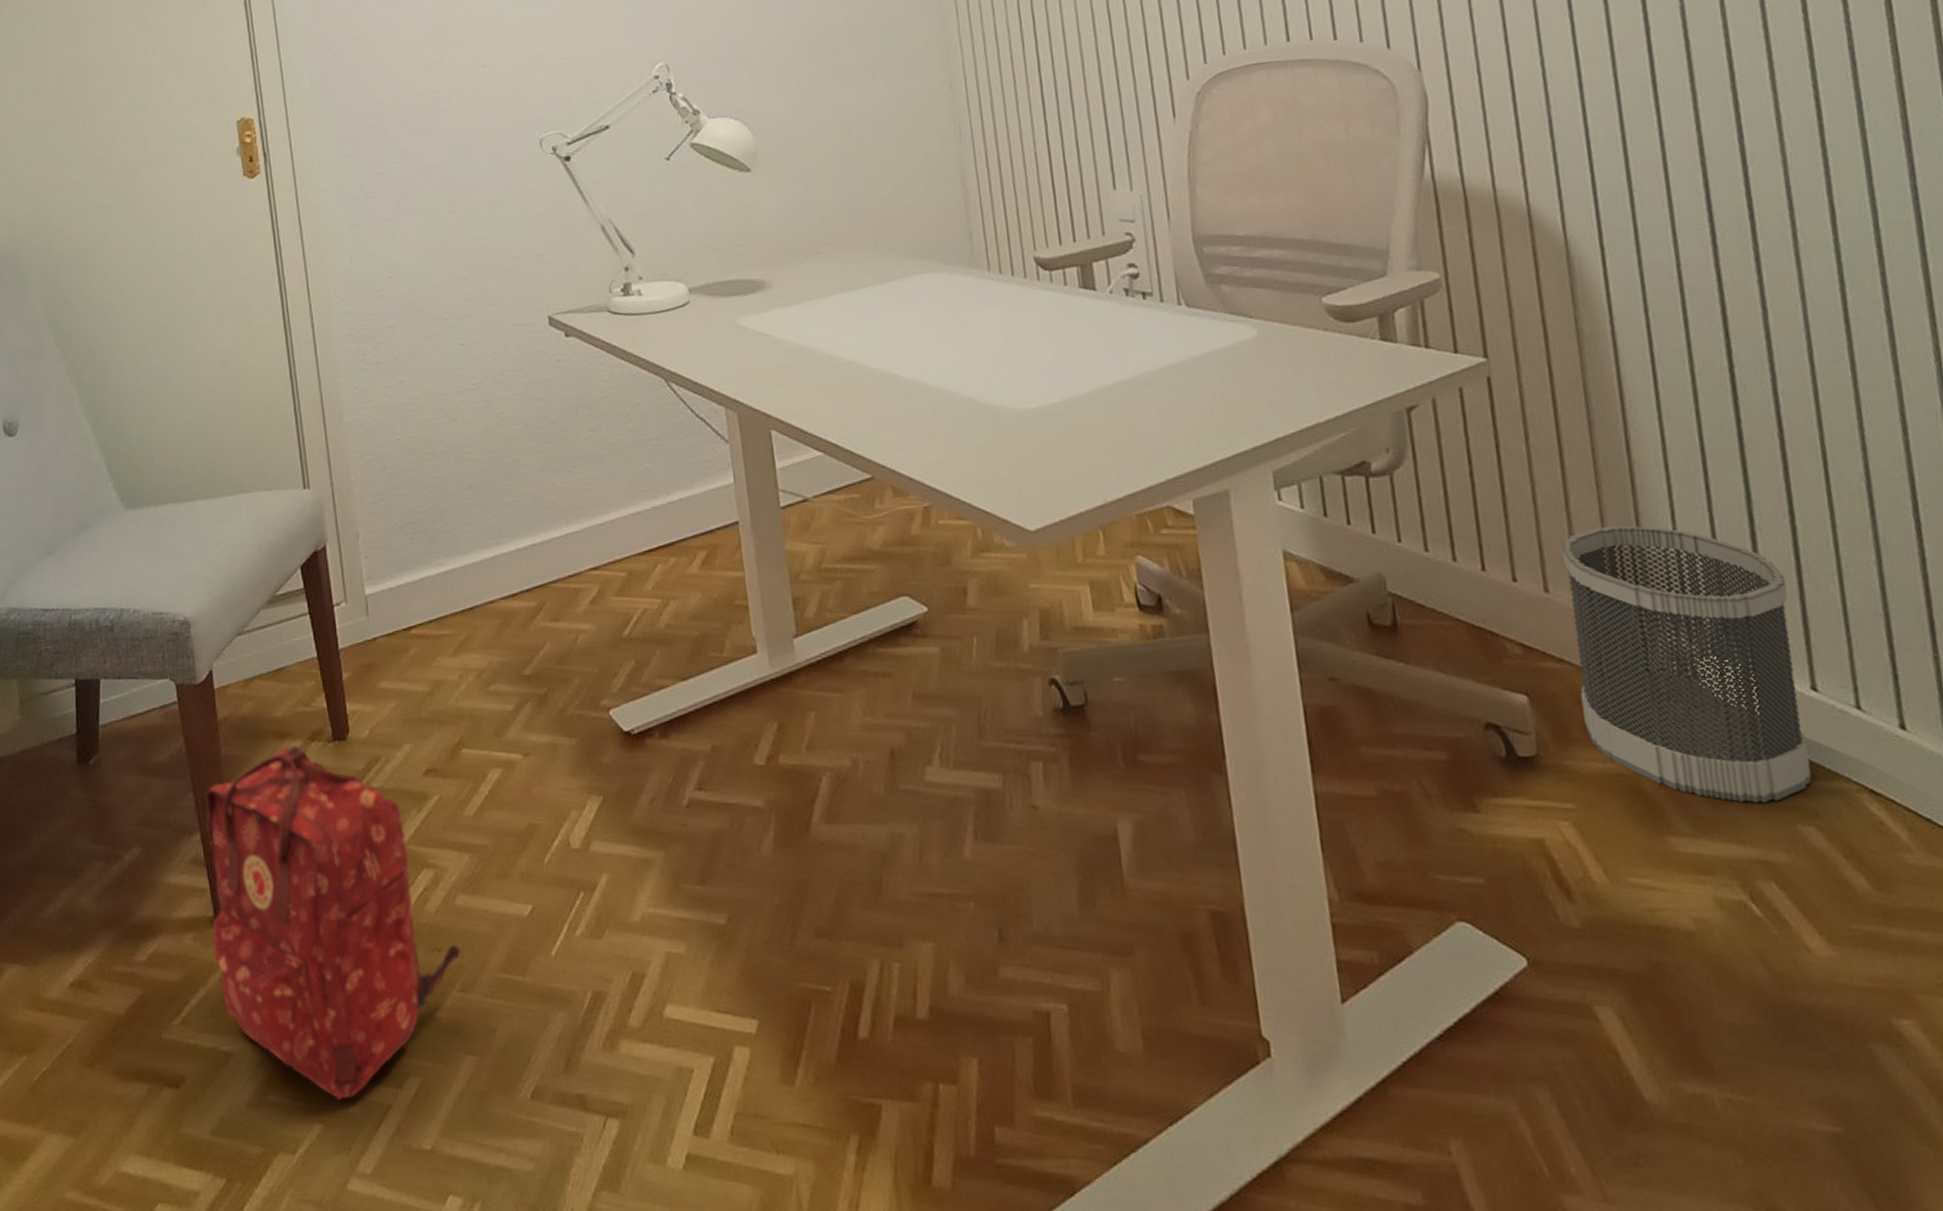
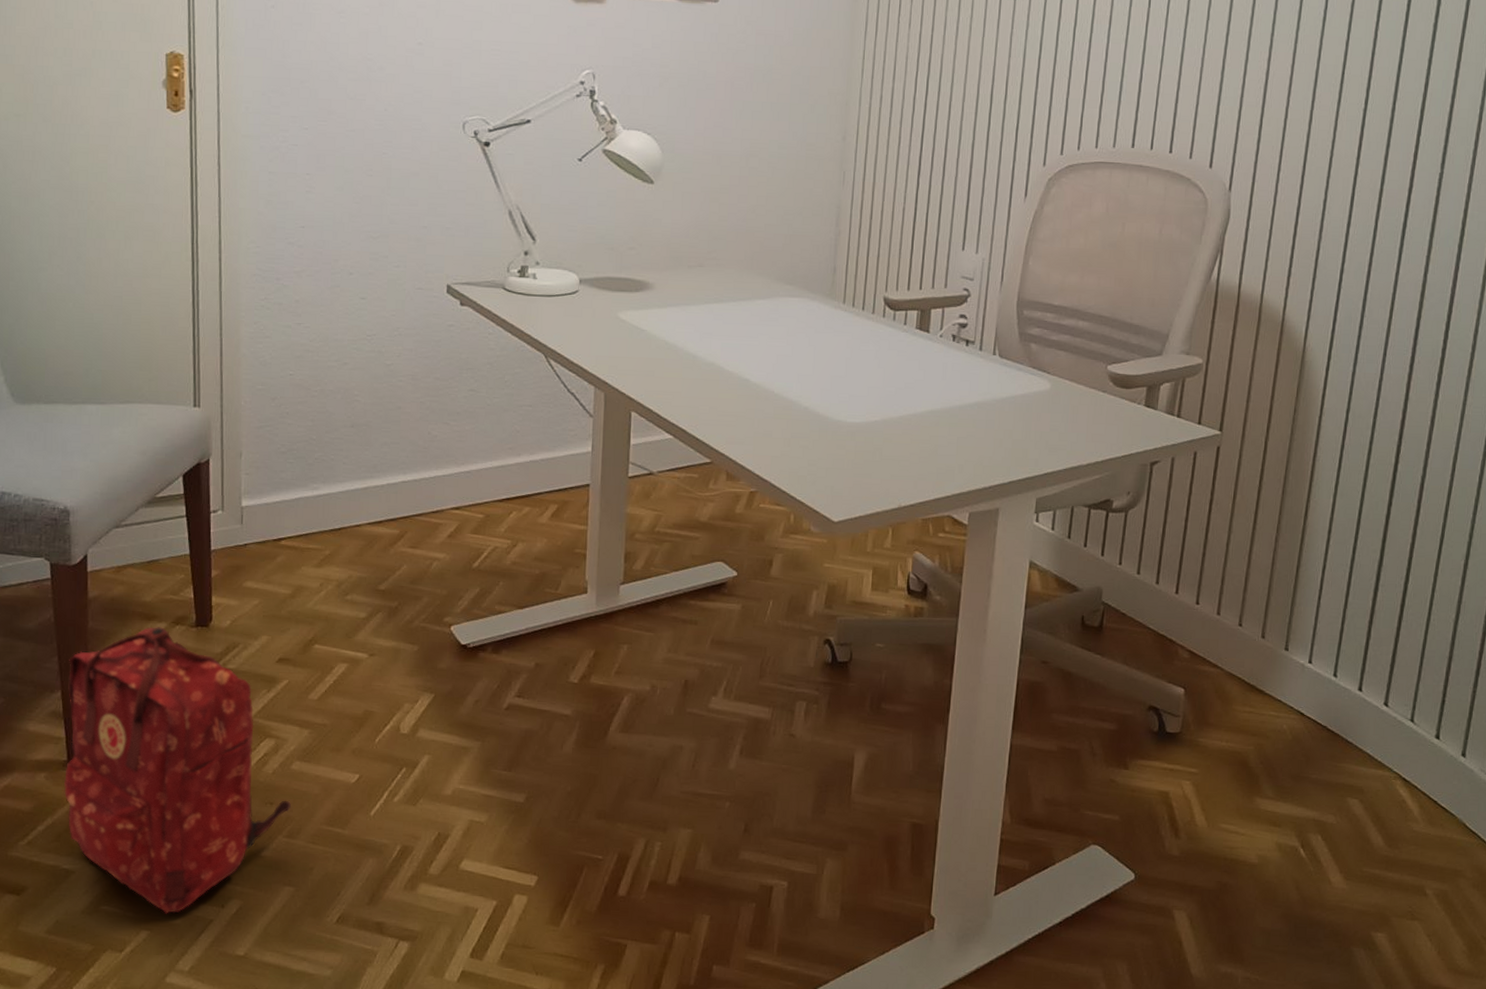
wastebasket: present [1561,525,1812,803] -> none [1219,570,1389,781]

